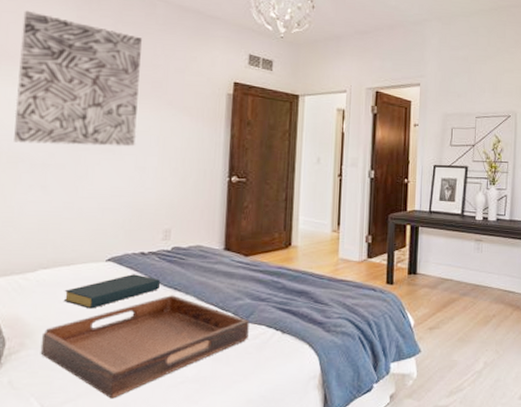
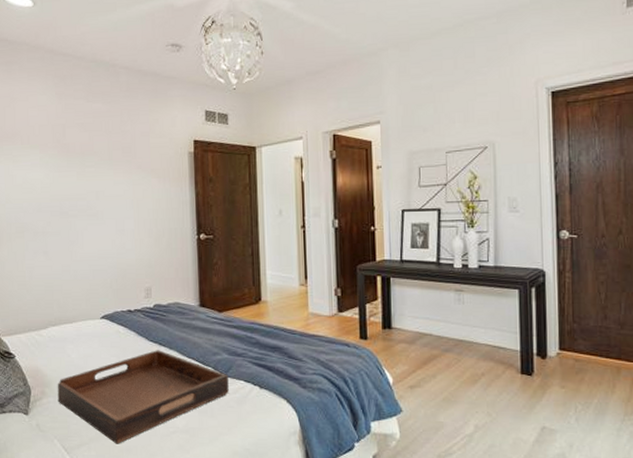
wall art: present [14,10,142,147] -> none [15,93,115,214]
hardback book: present [63,274,161,309] -> none [70,330,148,362]

